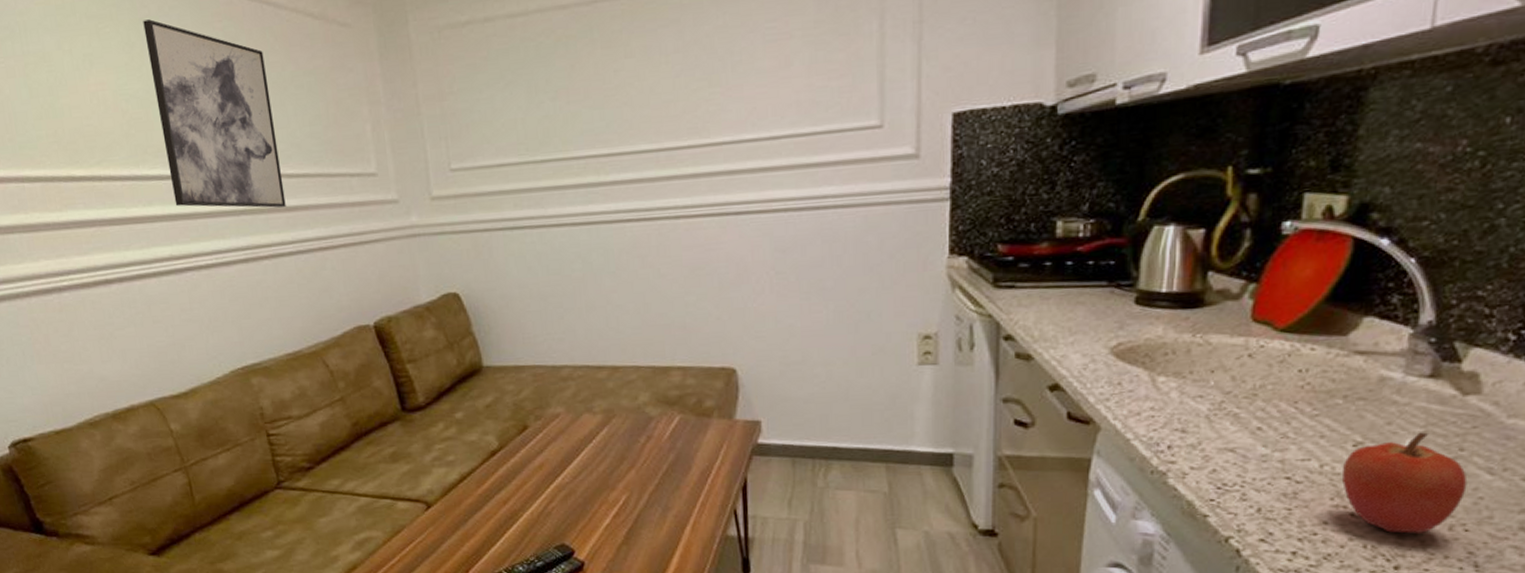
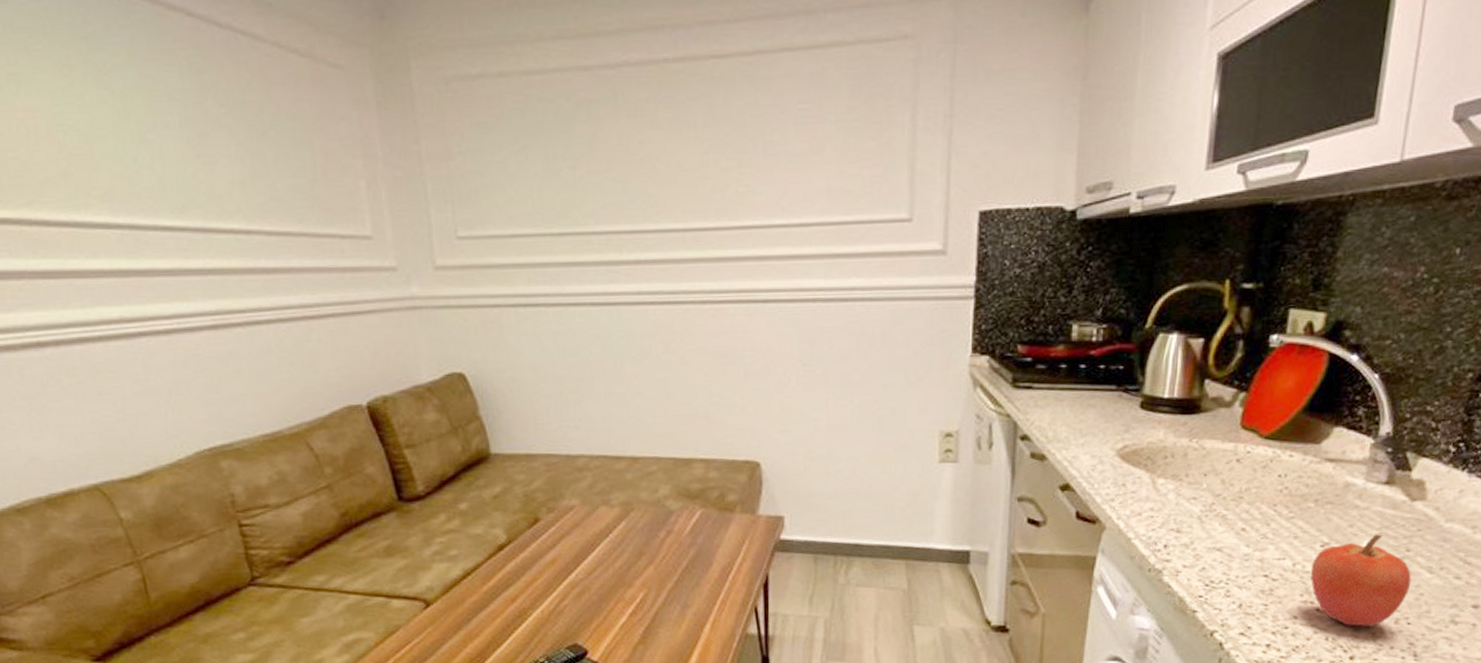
wall art: present [143,19,286,208] -> none [85,39,264,270]

